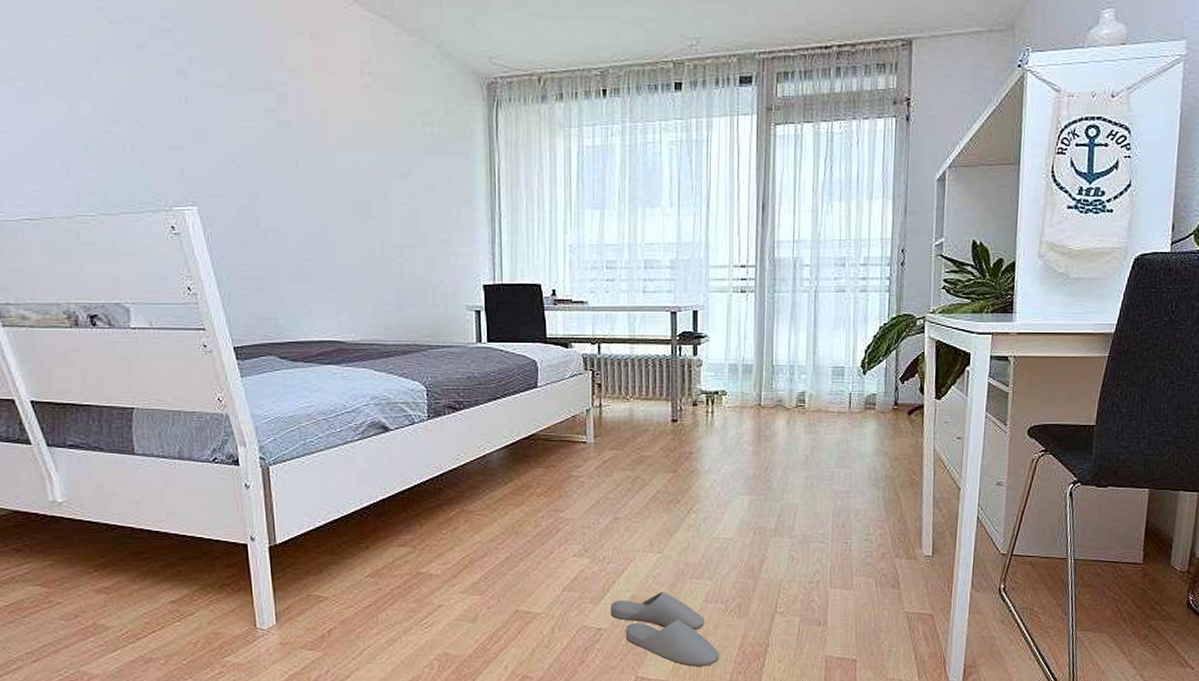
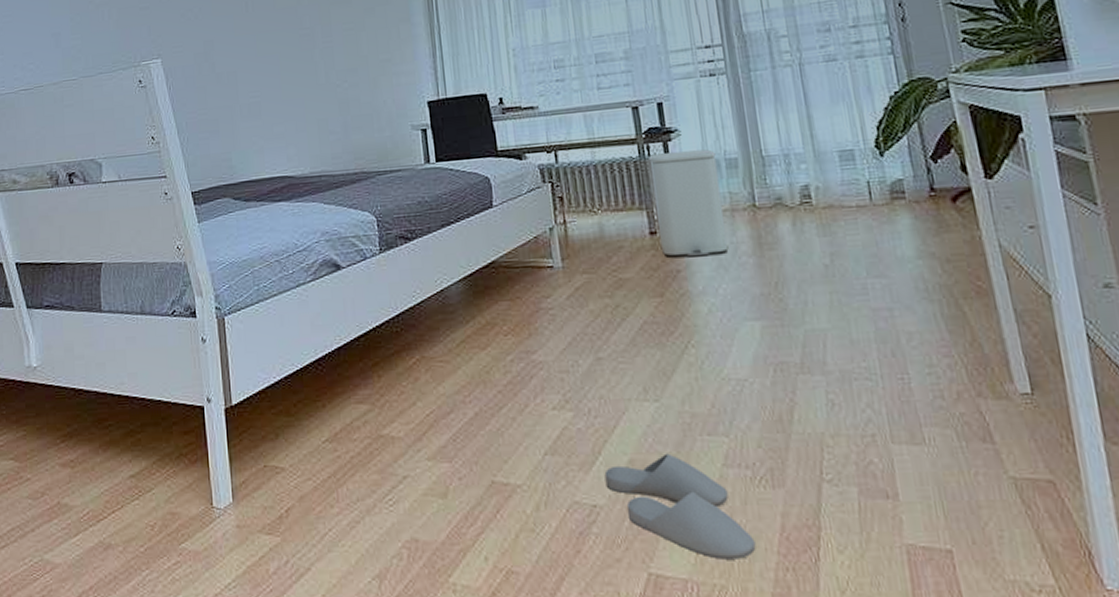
pedal bin: none [679,355,735,443] -> present [649,149,729,259]

